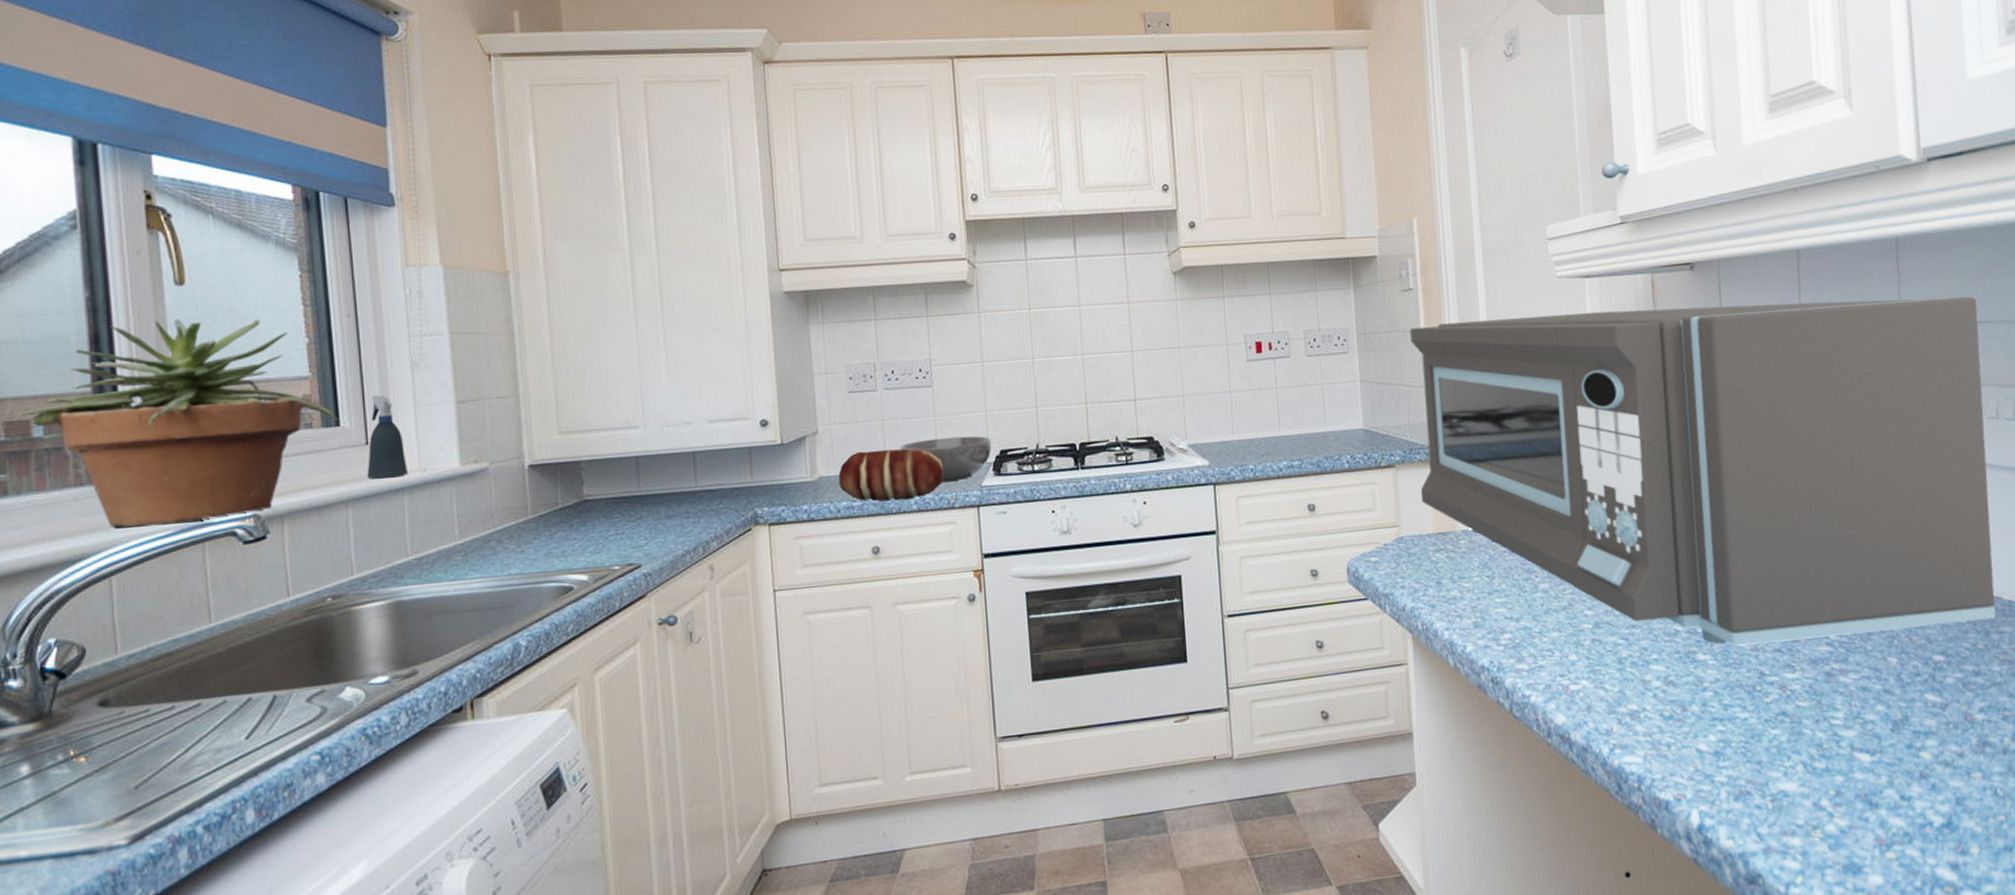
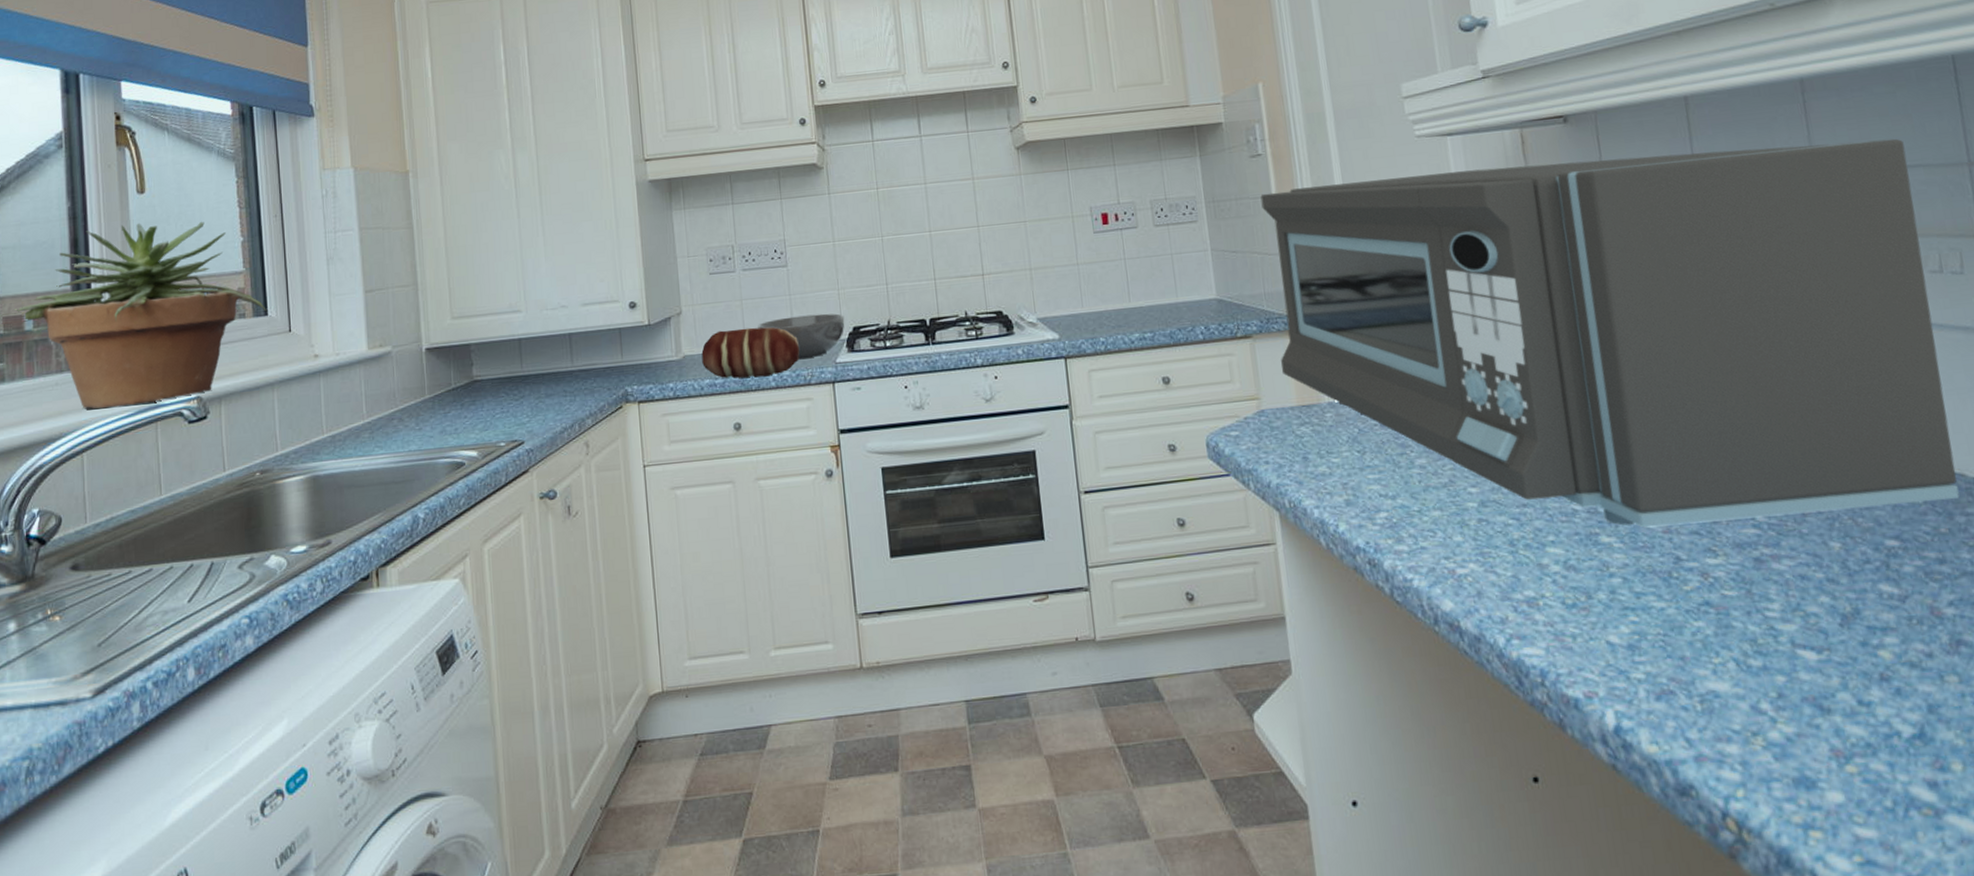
spray bottle: present [367,395,407,479] -> none [289,286,323,364]

